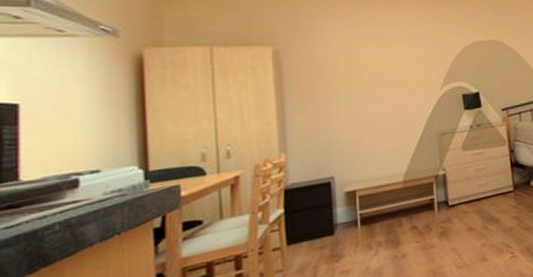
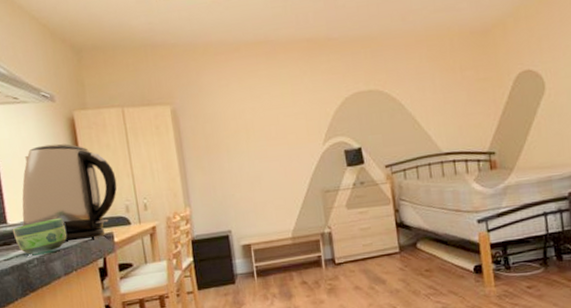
cup: none [26,170,112,219] -> present [12,217,67,255]
kettle: none [43,83,193,200] -> present [22,143,117,242]

